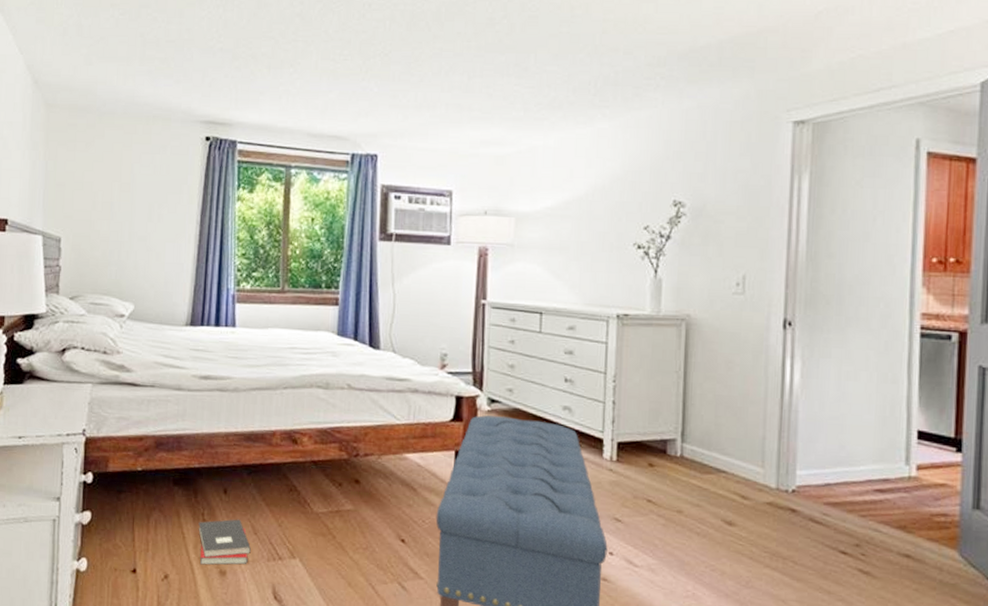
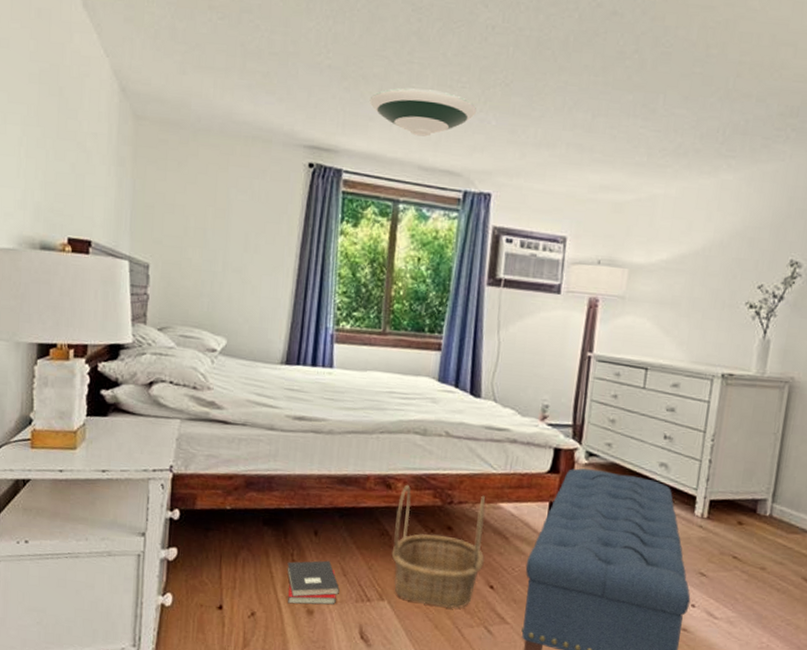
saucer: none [259,63,360,106] -> present [369,88,477,137]
basket: none [300,438,395,565] -> present [391,484,486,609]

